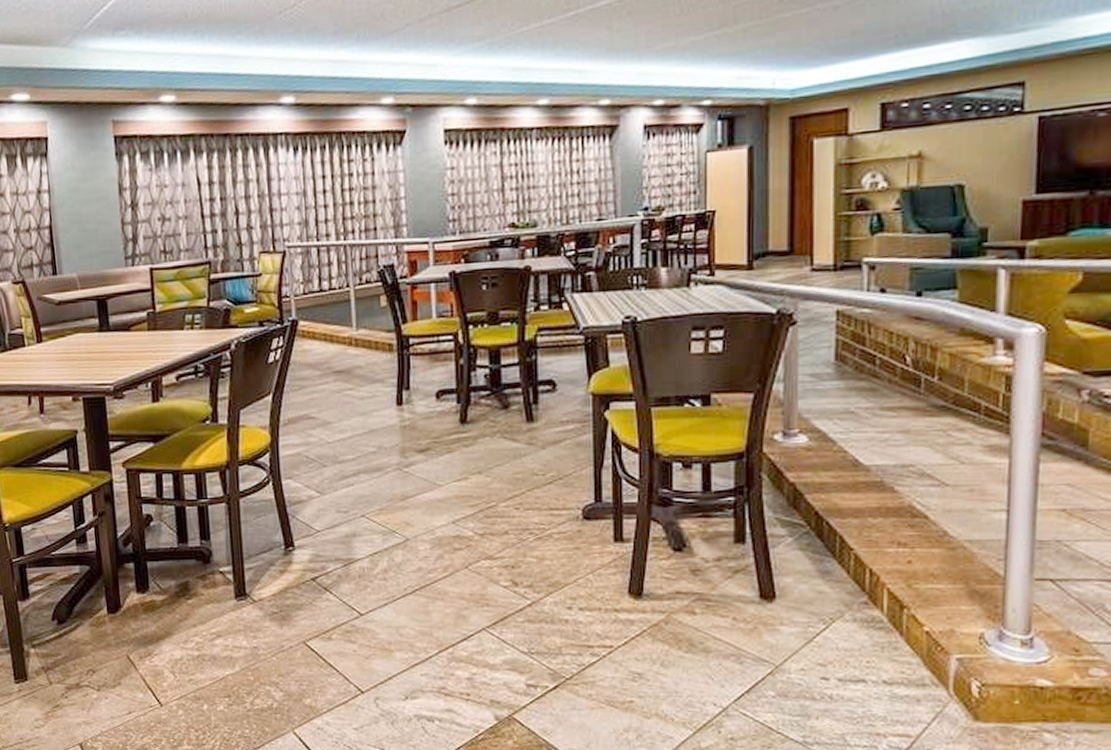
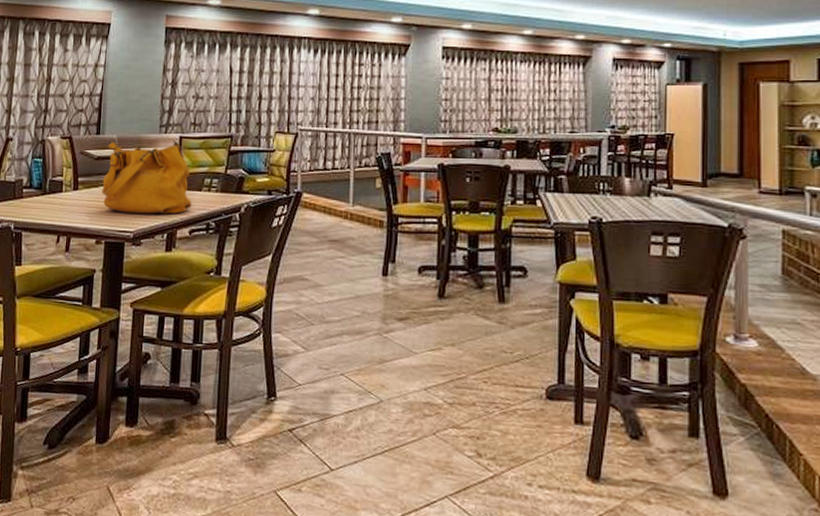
handbag: none [67,271,175,363] -> present [102,139,192,215]

